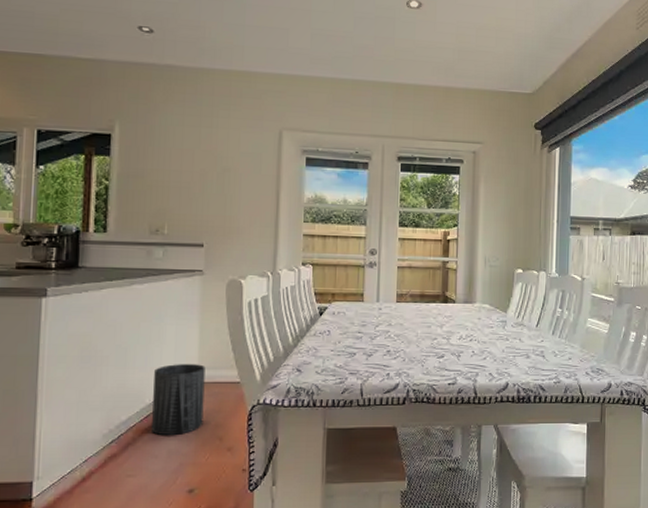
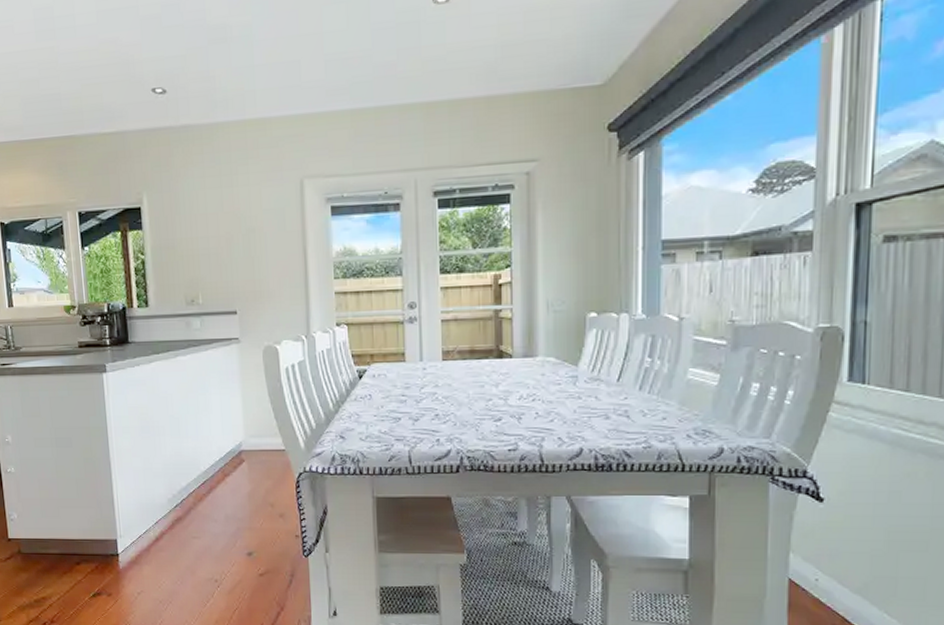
trash can: present [152,364,205,435] -> none [205,432,254,500]

